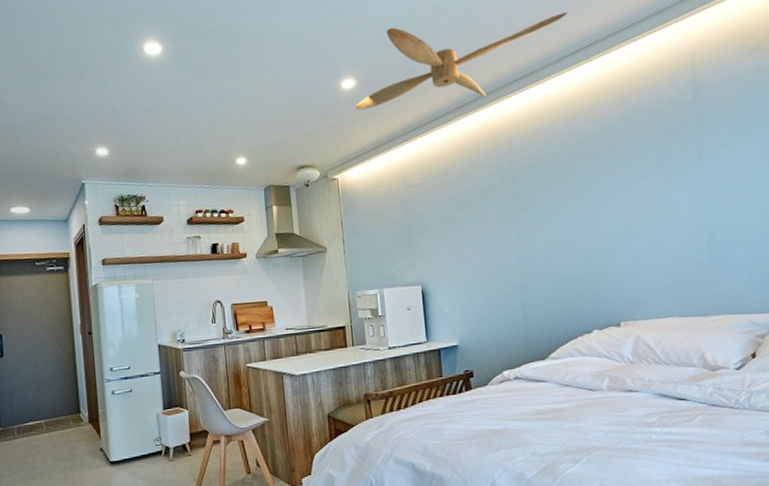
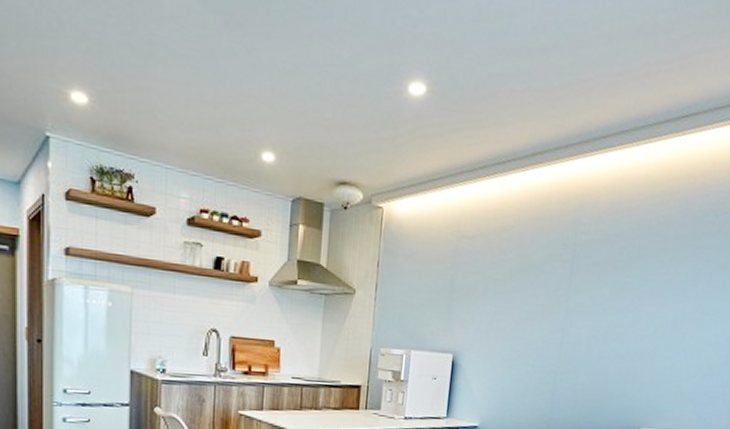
ceiling fan: present [355,12,568,111] -> none [419,28,676,149]

